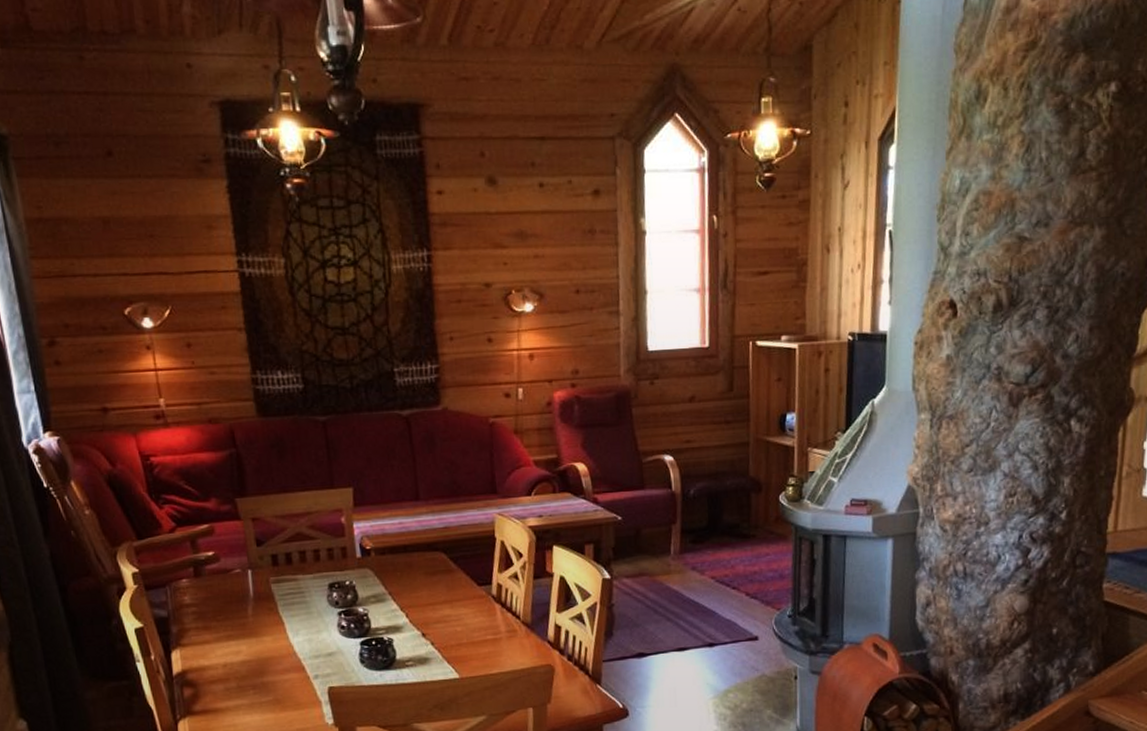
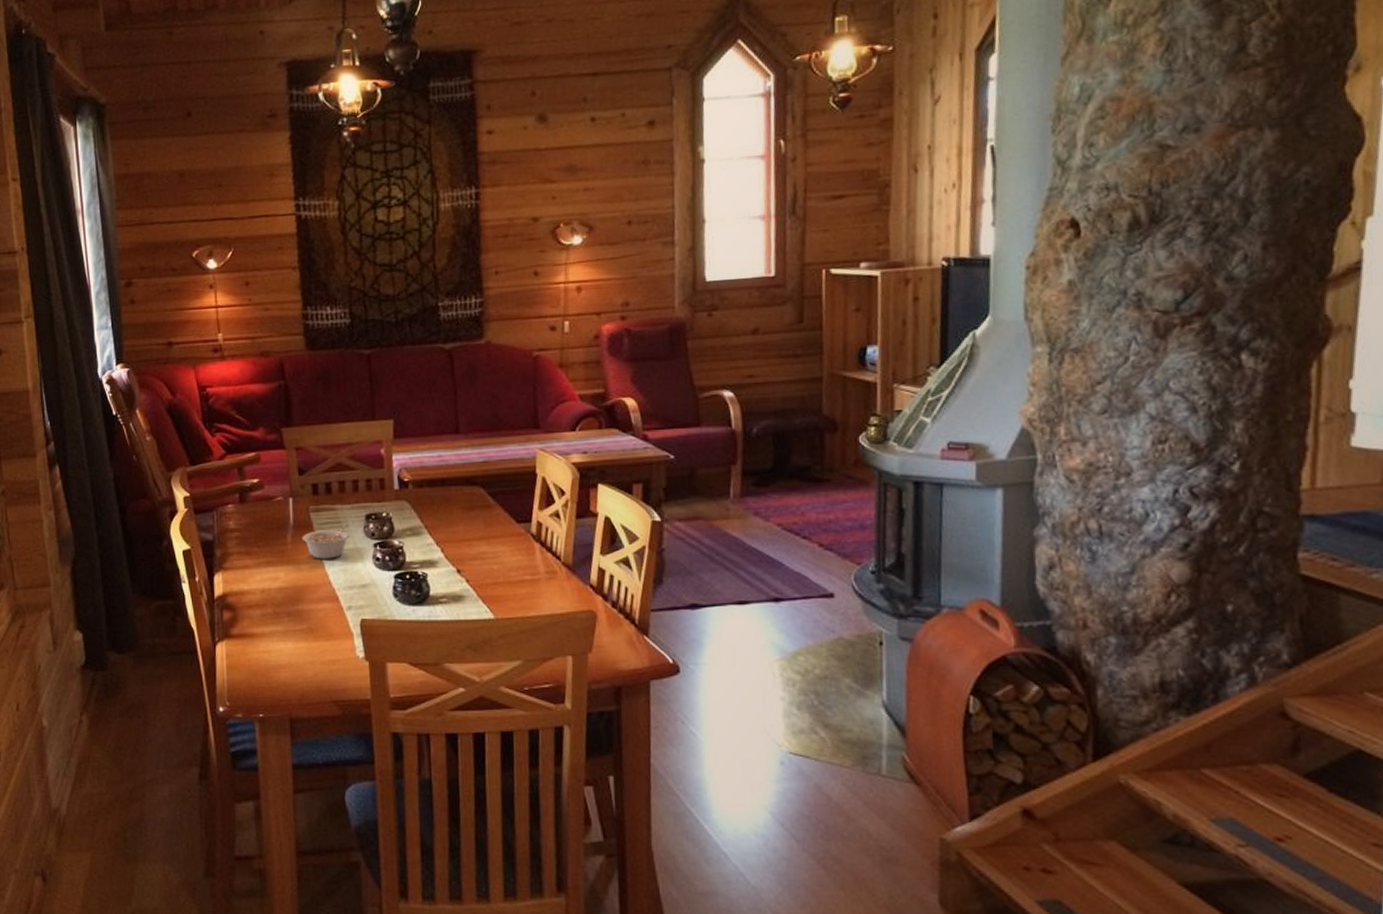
legume: none [263,594,313,630] -> present [302,524,350,559]

